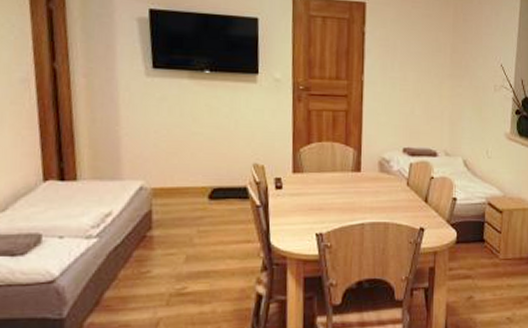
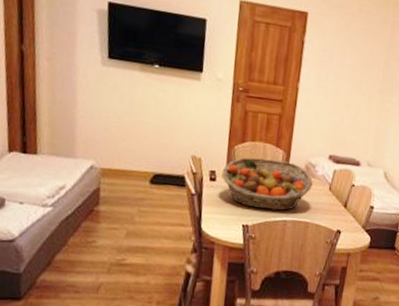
fruit basket: none [288,159,388,213] -> present [222,157,313,211]

